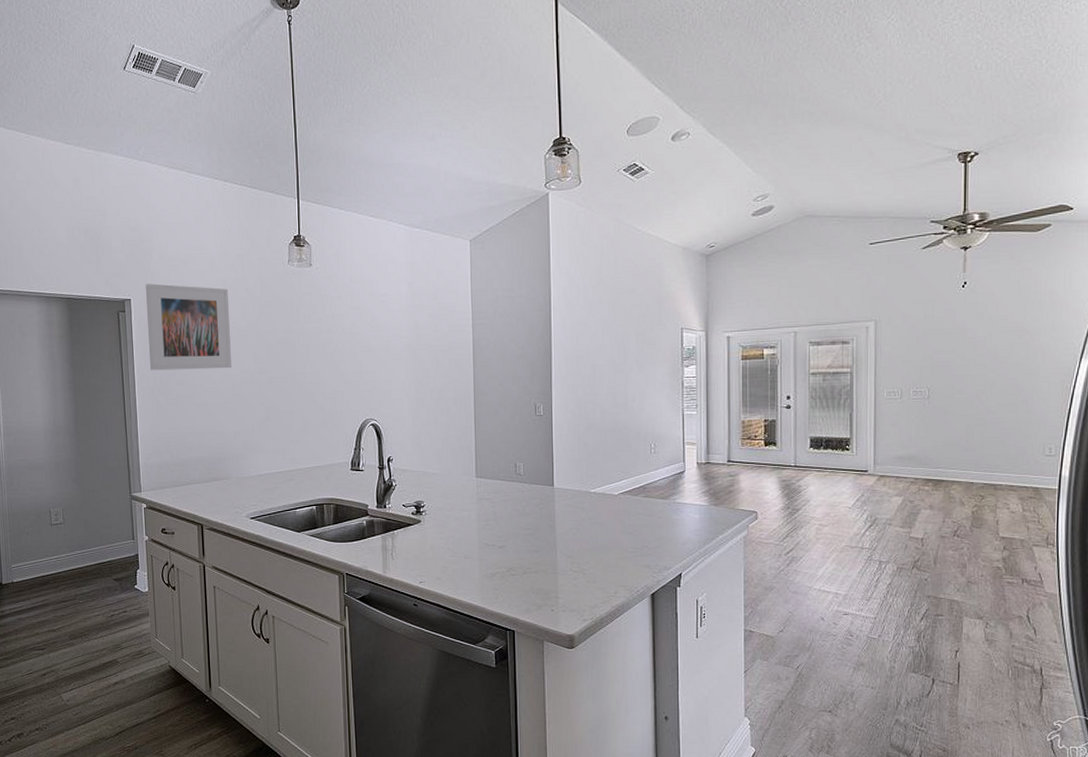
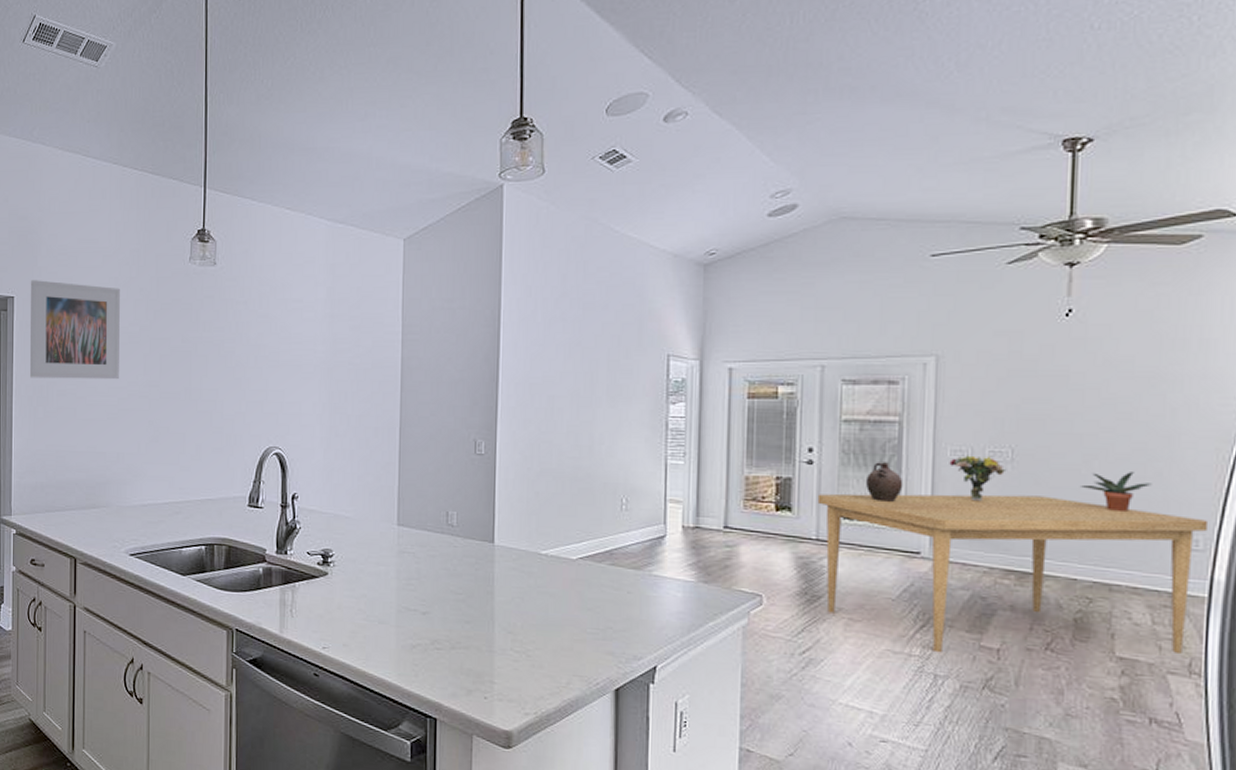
dining table: none [794,423,1058,545] -> present [817,493,1209,653]
ceramic jug: none [828,404,855,434] -> present [865,462,904,502]
bouquet: none [886,395,925,430] -> present [949,455,1007,502]
potted plant: none [975,401,1021,432] -> present [1081,472,1152,513]

